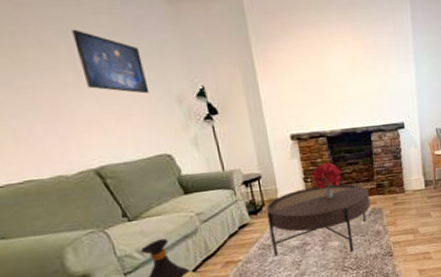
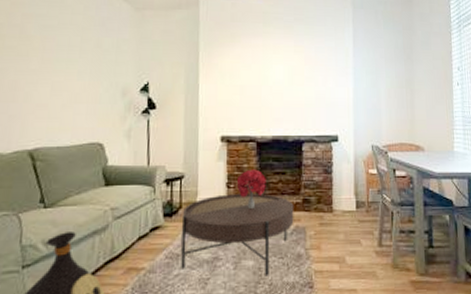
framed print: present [71,29,150,94] -> none [47,25,101,84]

